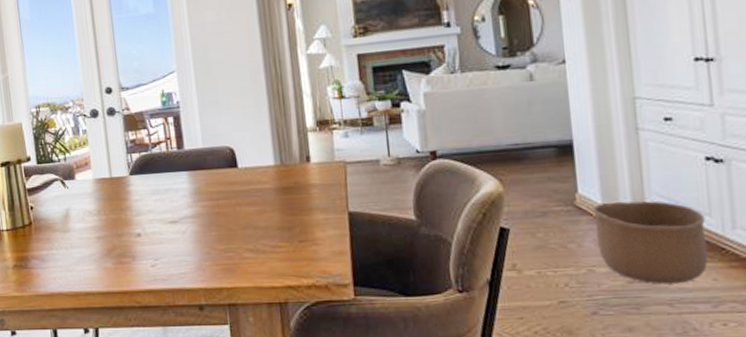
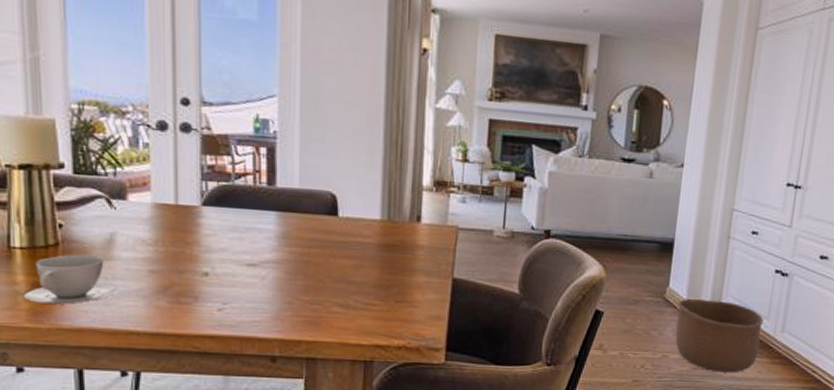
teacup: none [11,229,76,275] -> present [23,254,118,304]

